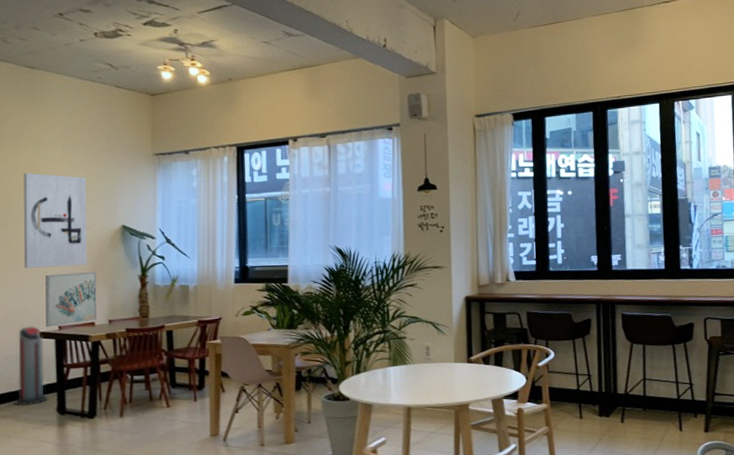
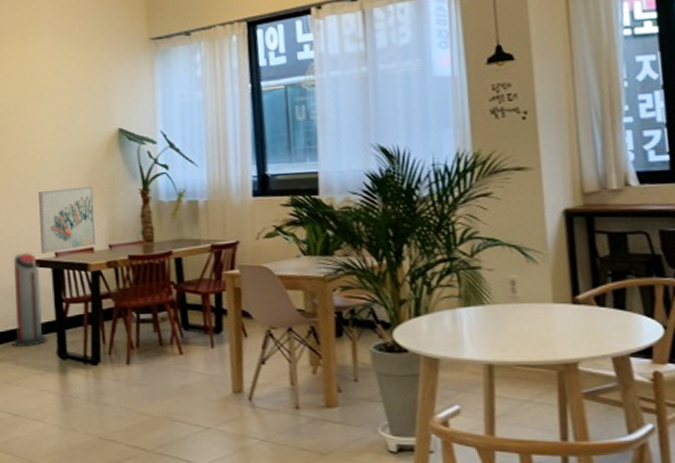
wall art: present [23,172,87,268] -> none [10,71,82,184]

